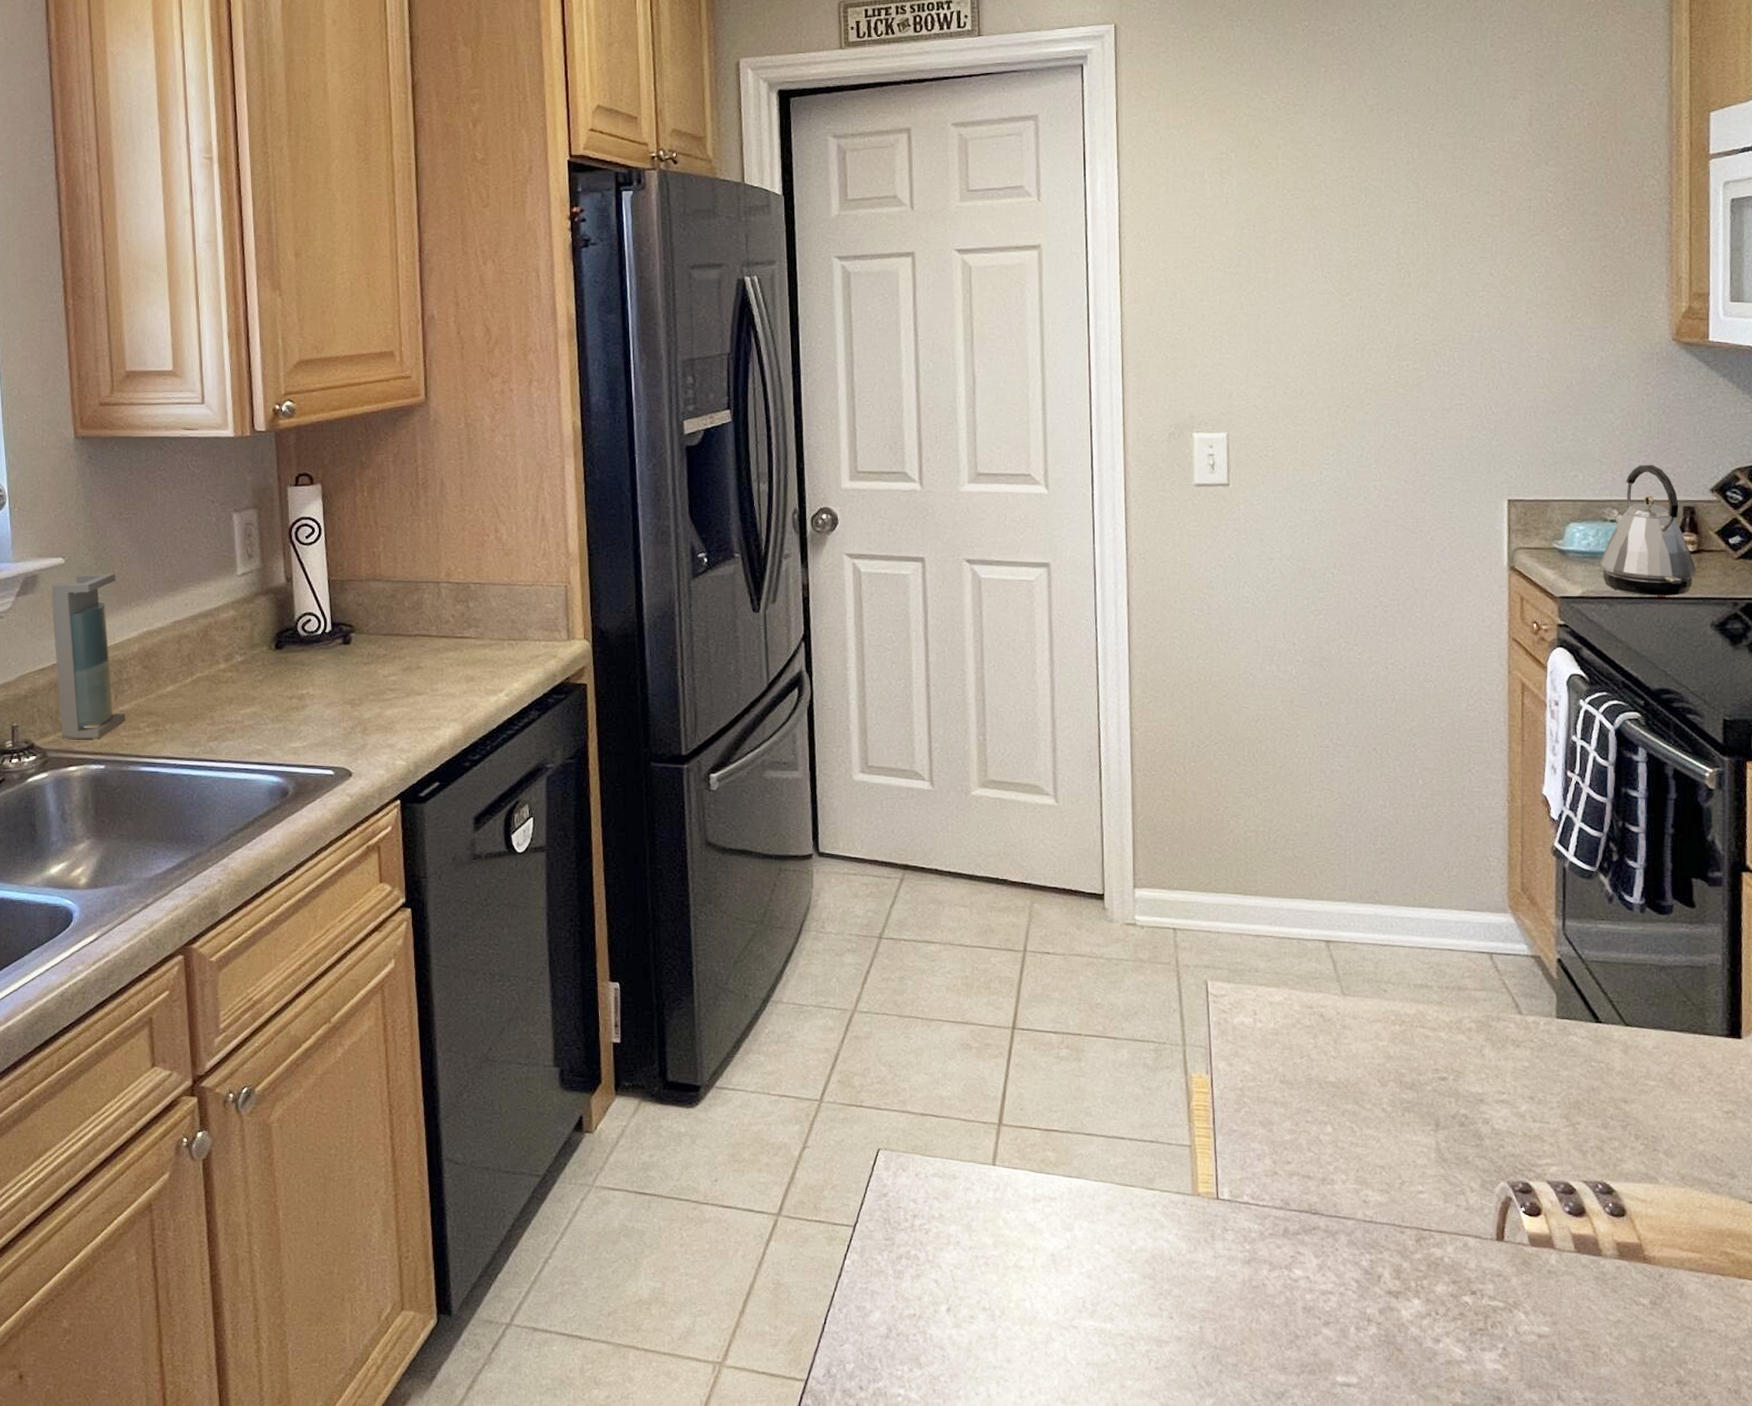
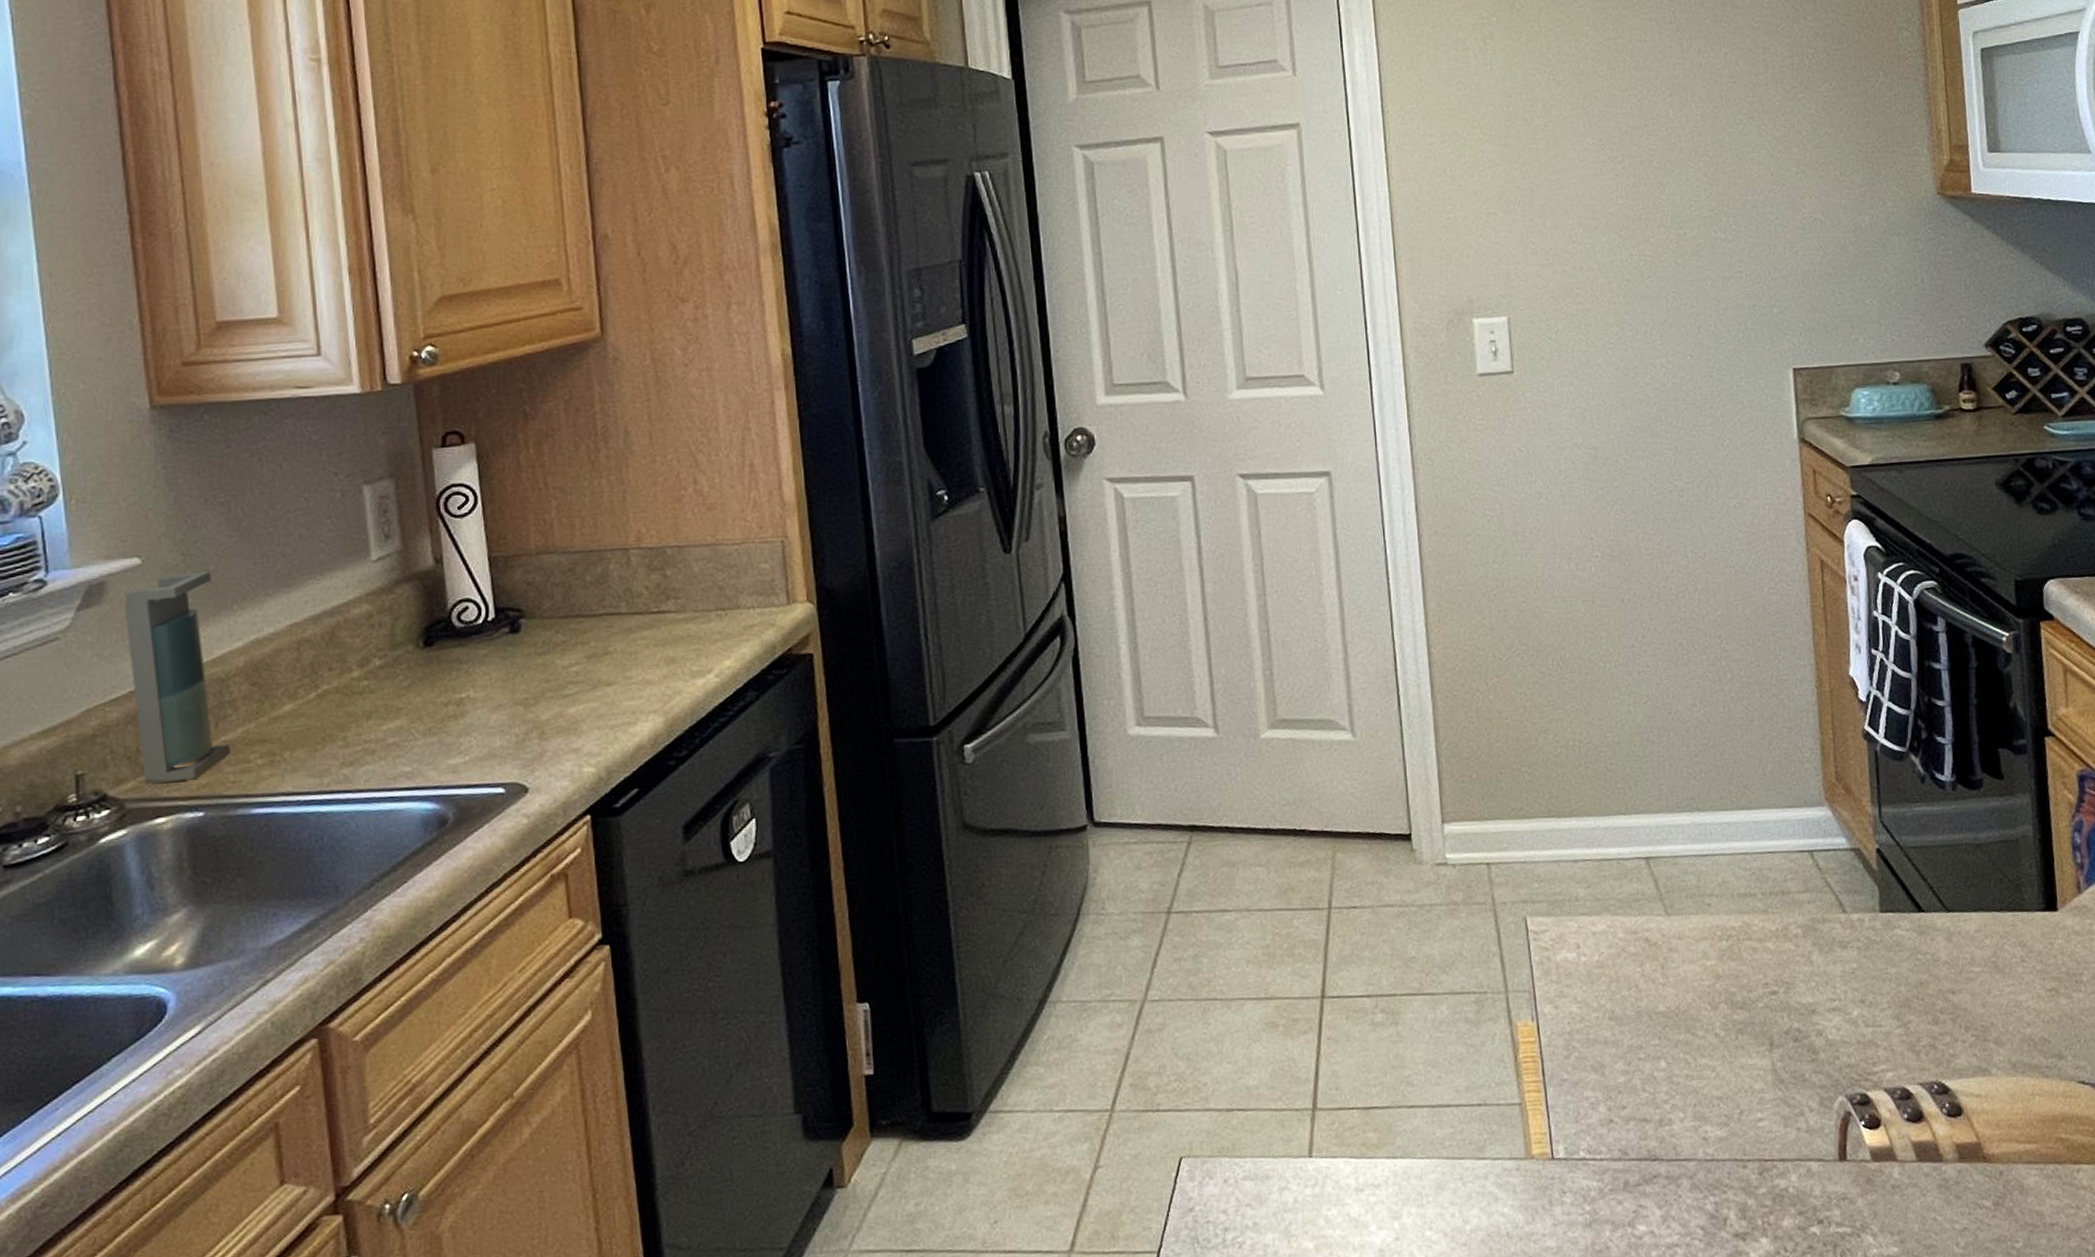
kettle: present [1600,464,1697,597] -> none [1886,322,1979,460]

